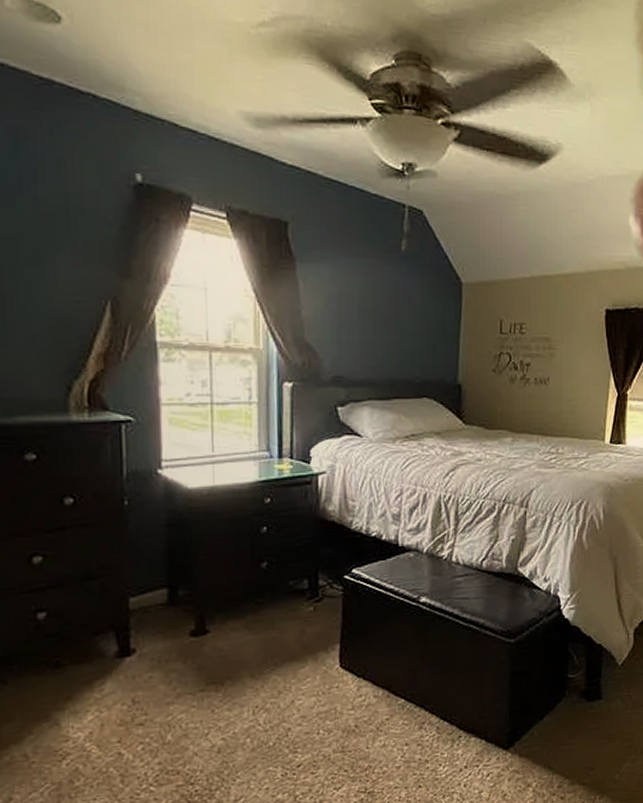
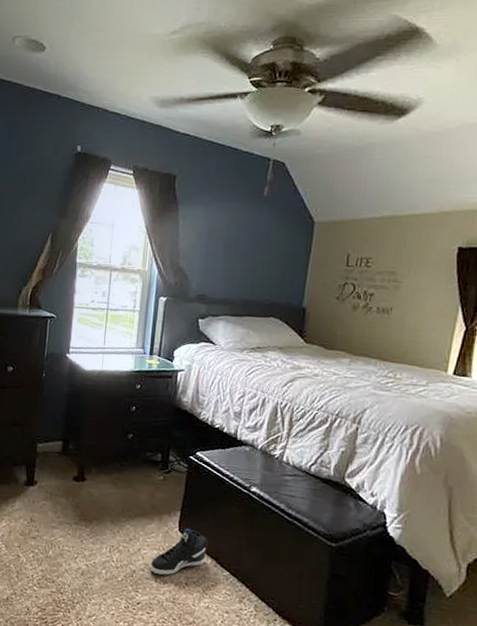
sneaker: none [308,660,377,725] -> present [149,528,208,575]

